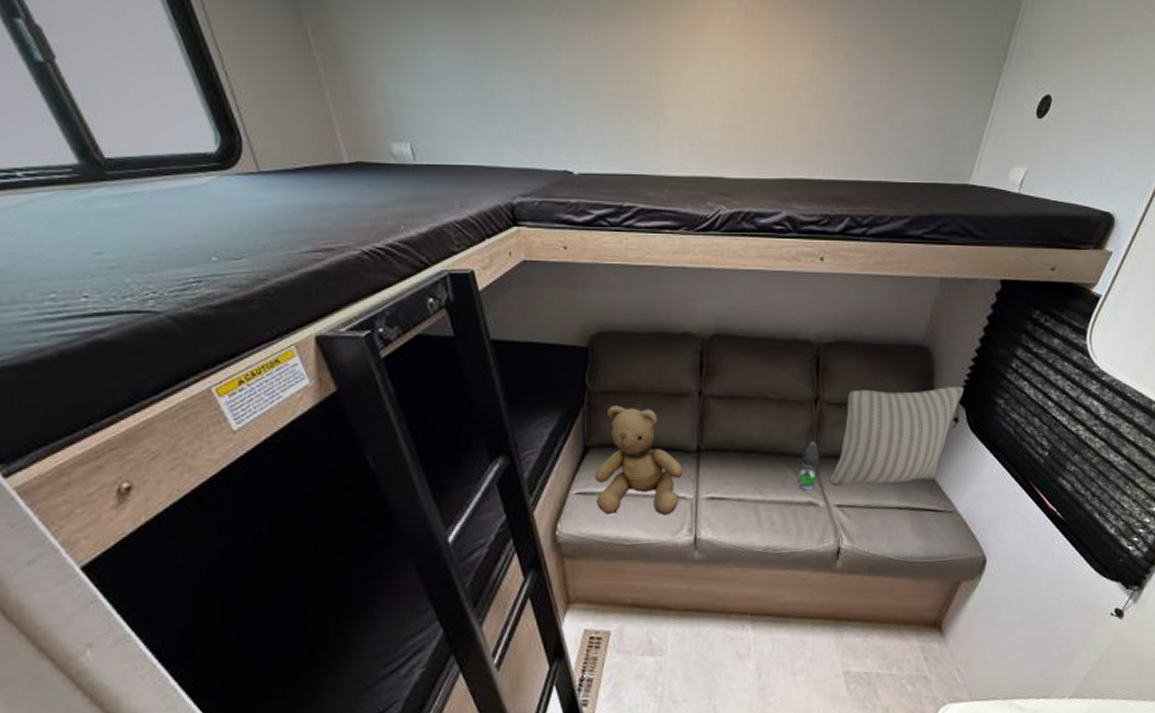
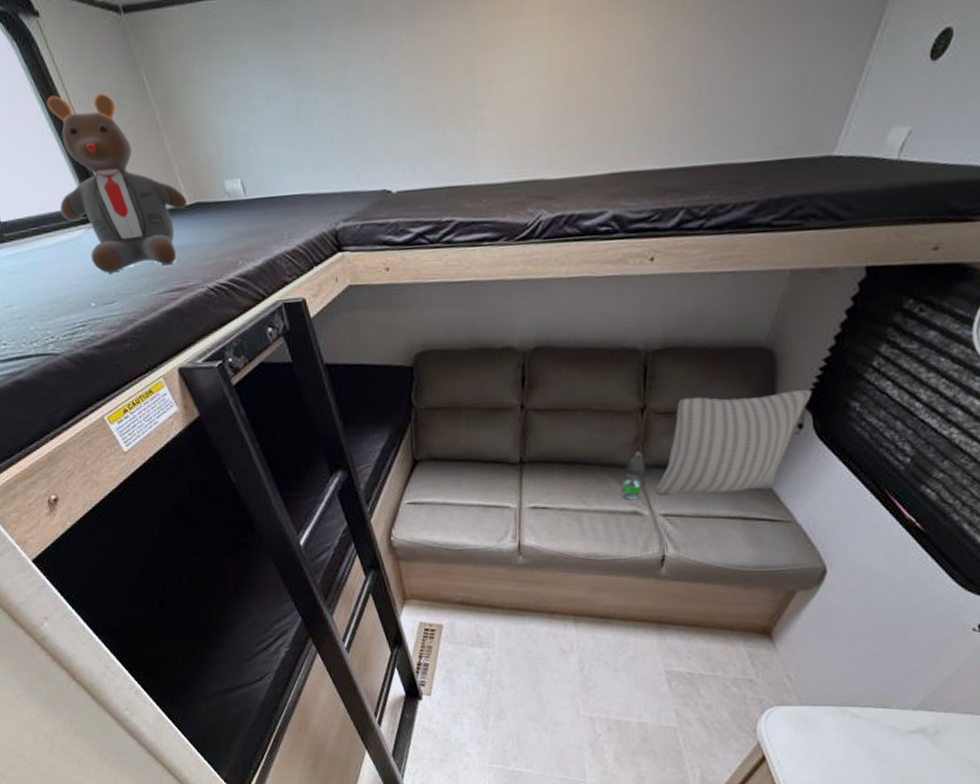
teddy bear: none [186,34,345,226] -> present [47,93,187,273]
teddy bear: present [594,405,683,516] -> none [423,421,506,523]

